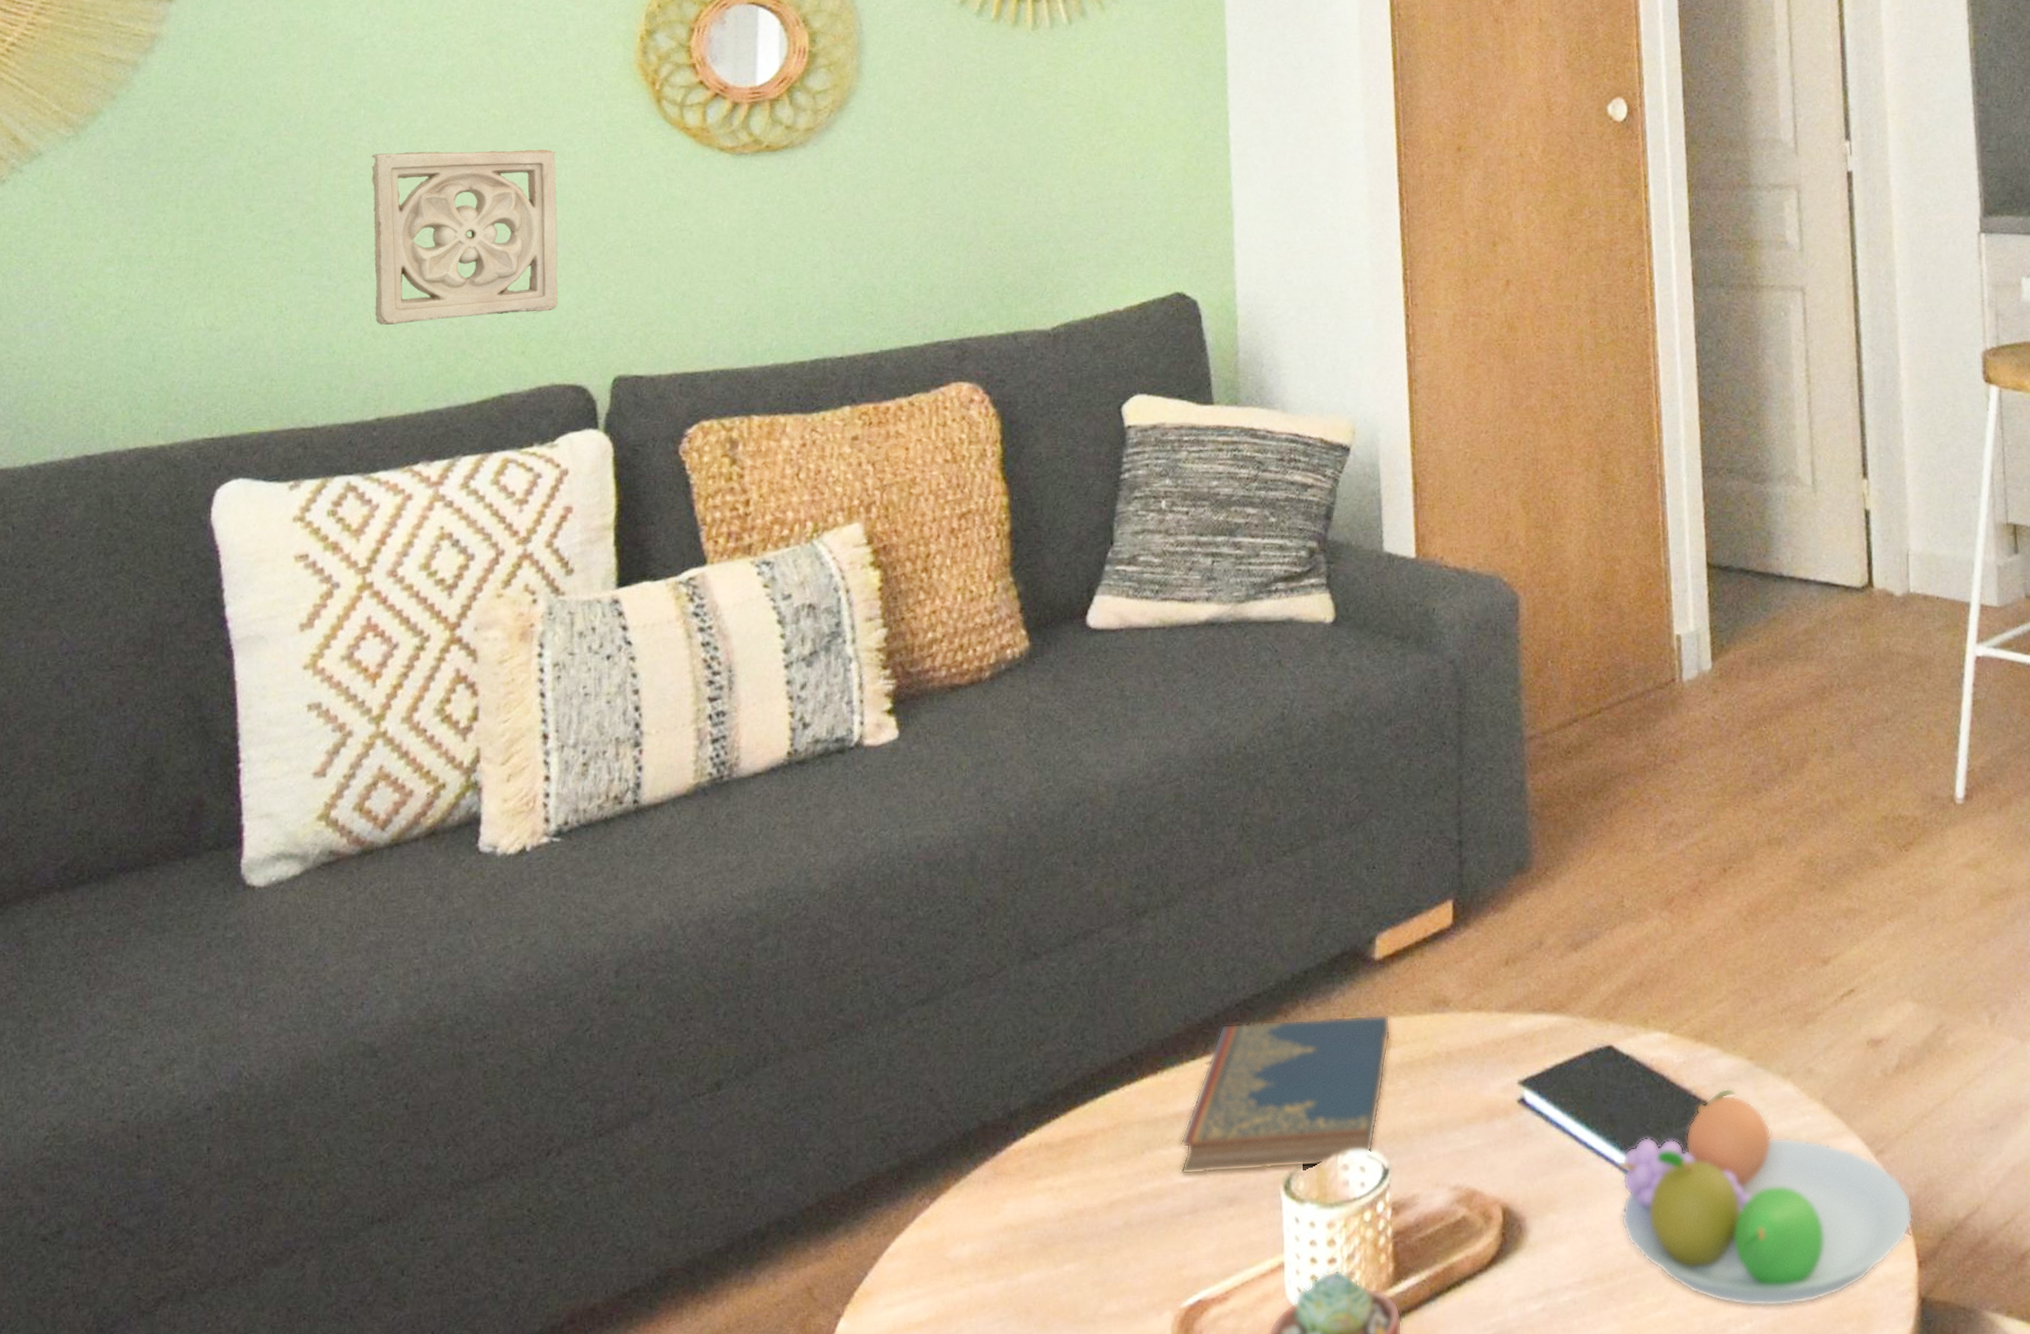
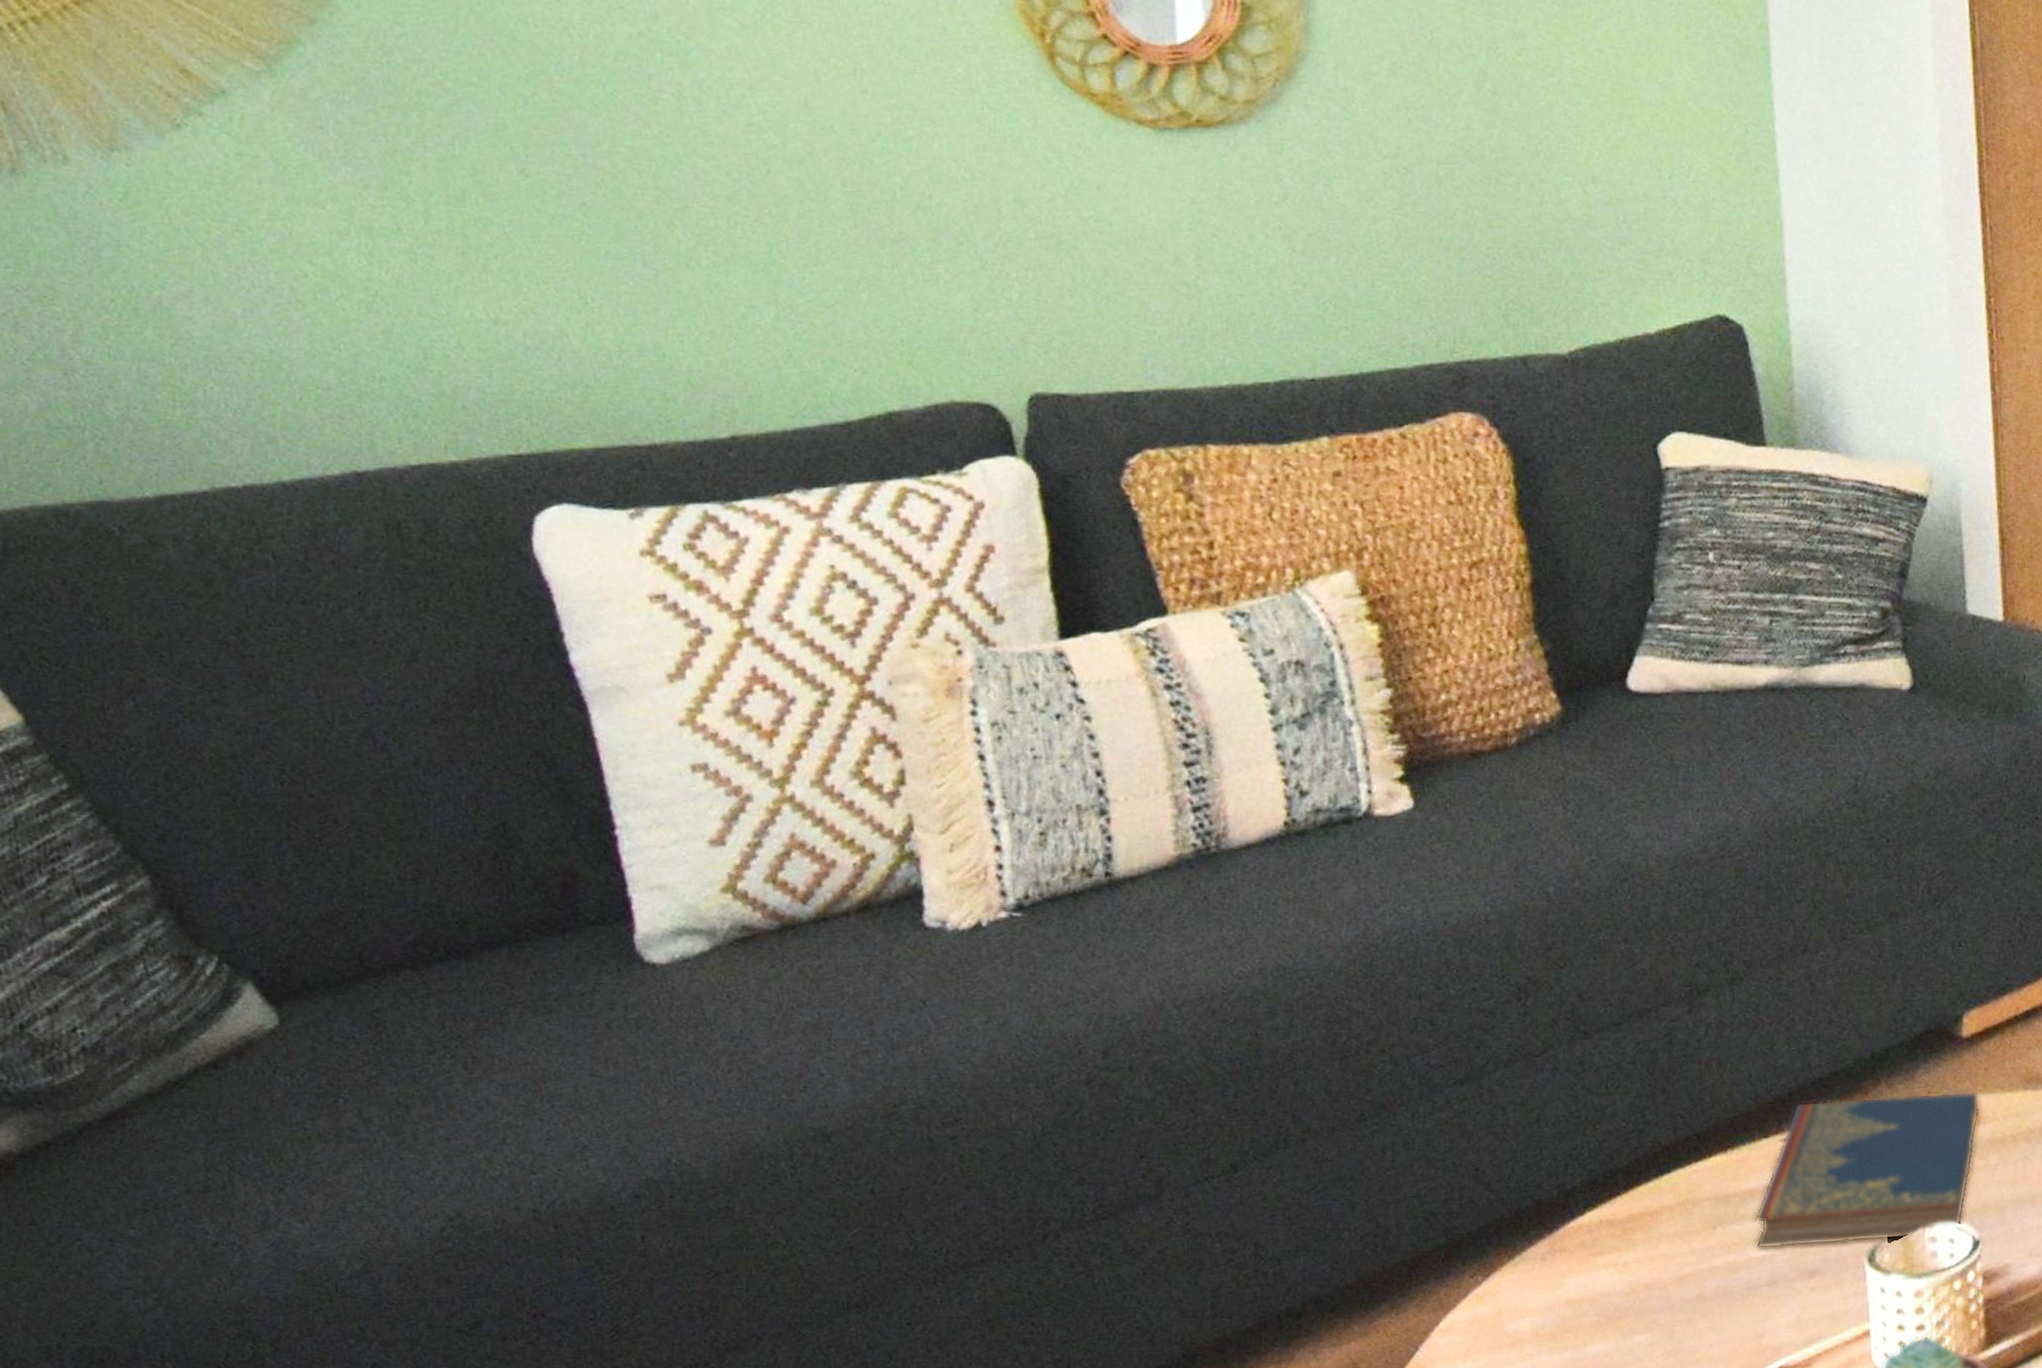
wall ornament: present [372,149,558,326] -> none [679,109,948,325]

